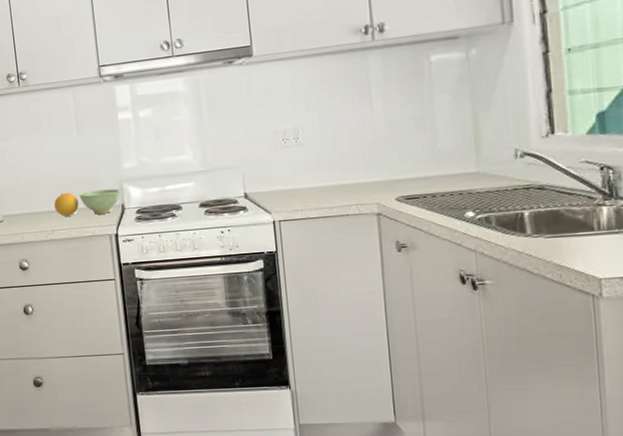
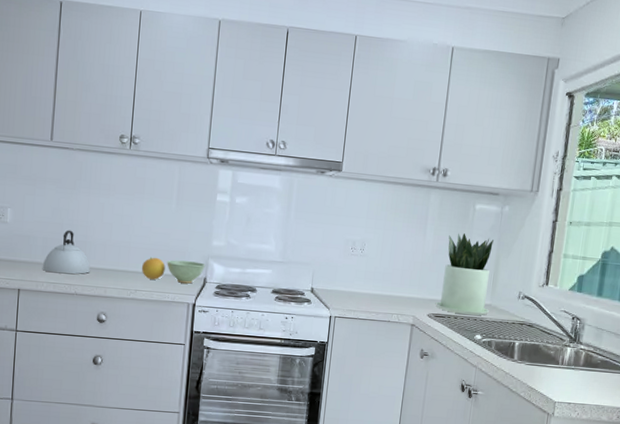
planter: none [402,92,479,191] -> present [435,233,493,316]

